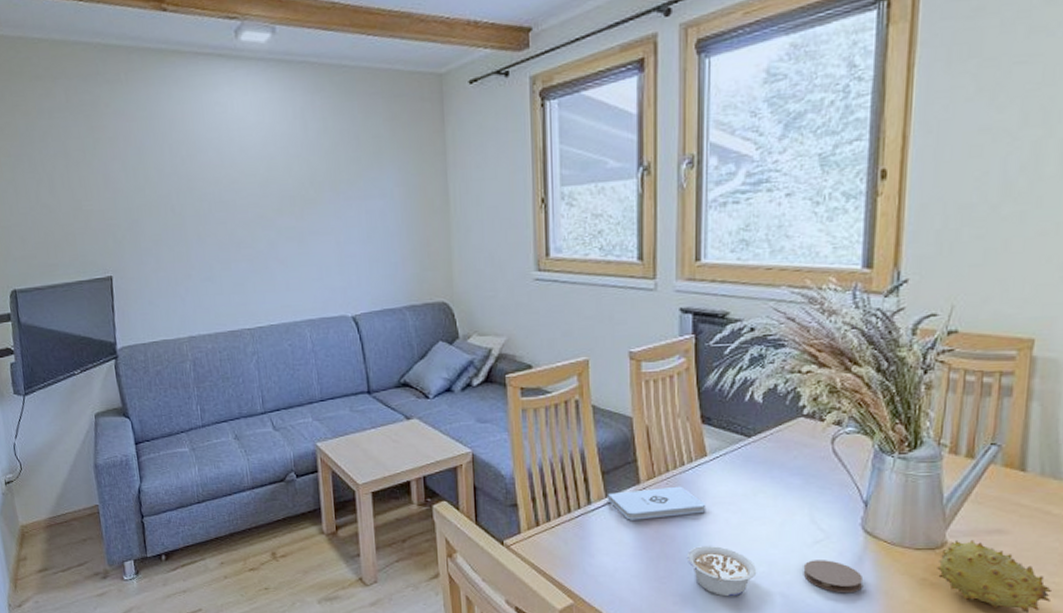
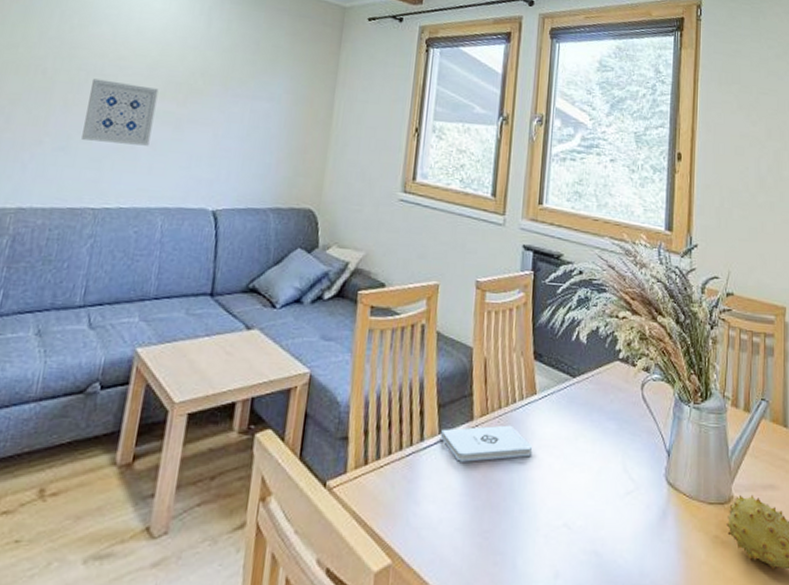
wall art: none [214,206,281,268] -> present [82,78,159,146]
legume: present [686,546,757,597] -> none [510,495,575,556]
coaster: present [803,560,864,594] -> none [615,513,667,552]

